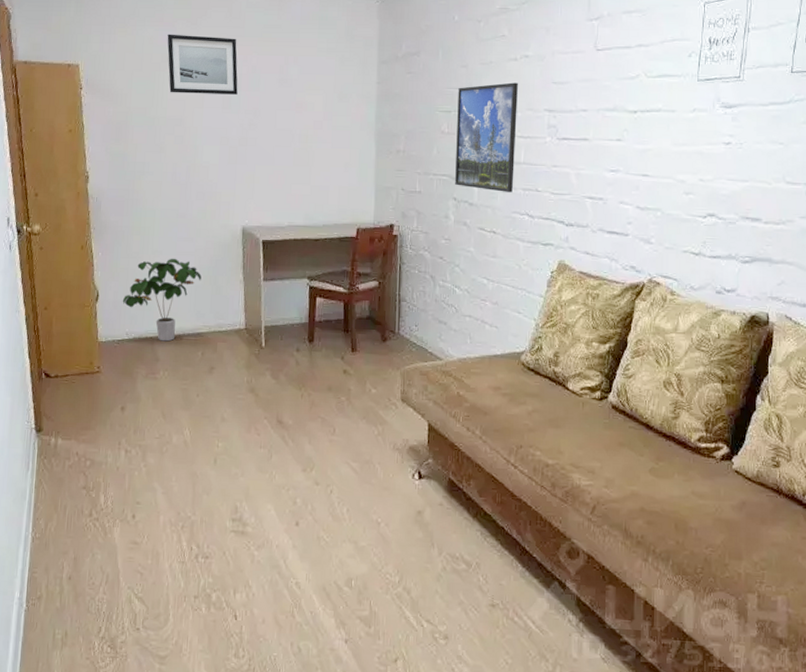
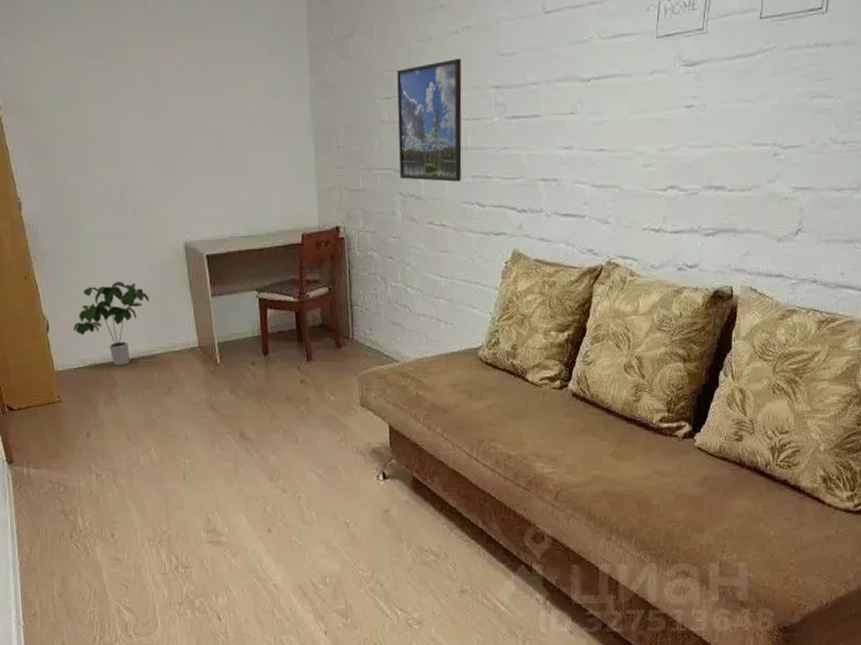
wall art: present [167,34,238,95] -> none [81,36,163,105]

